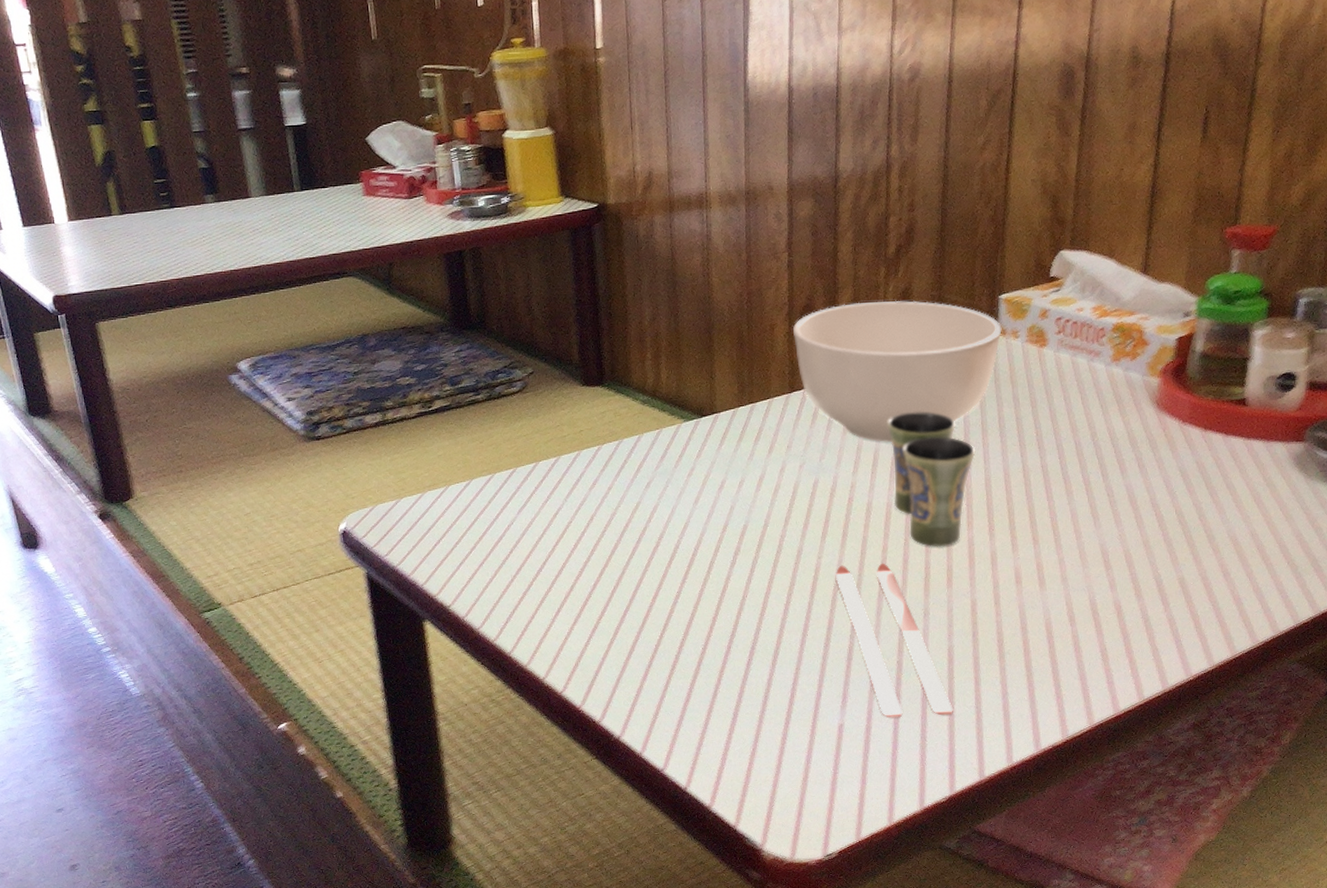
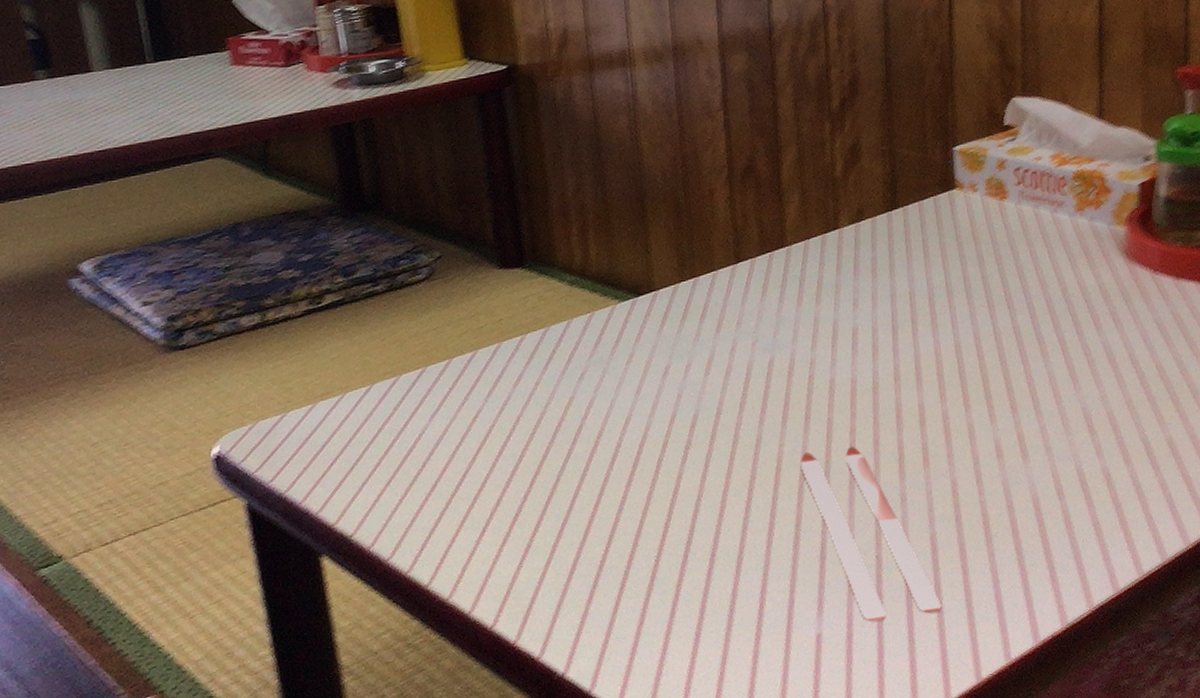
bowl: present [792,300,1002,442] -> none [734,156,959,312]
cup: present [888,412,976,547] -> none [845,276,942,424]

